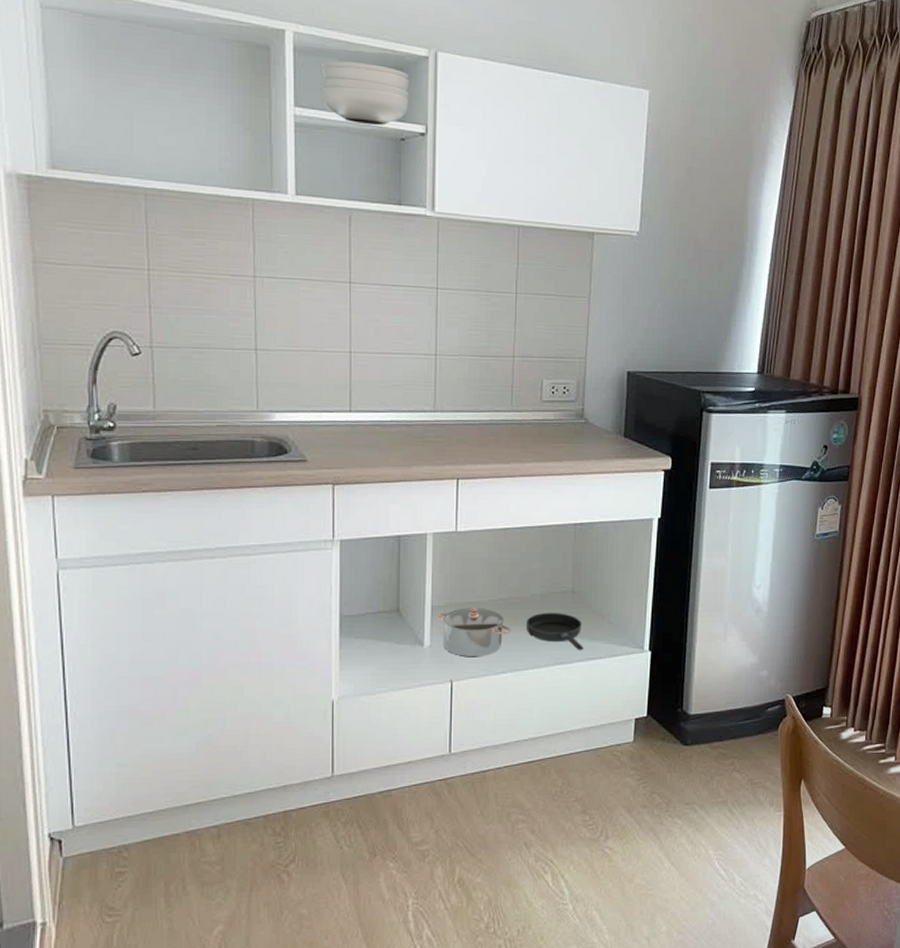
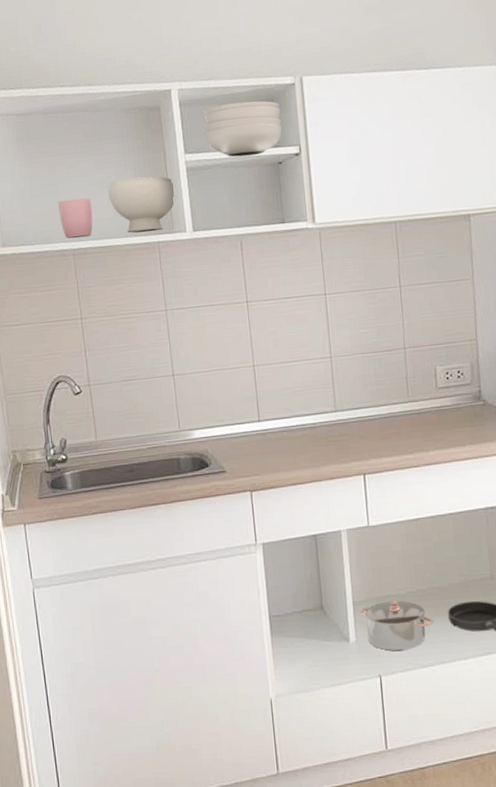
cup: none [129,128,174,178] -> present [57,198,93,239]
bowl: none [196,118,280,187] -> present [108,176,177,233]

